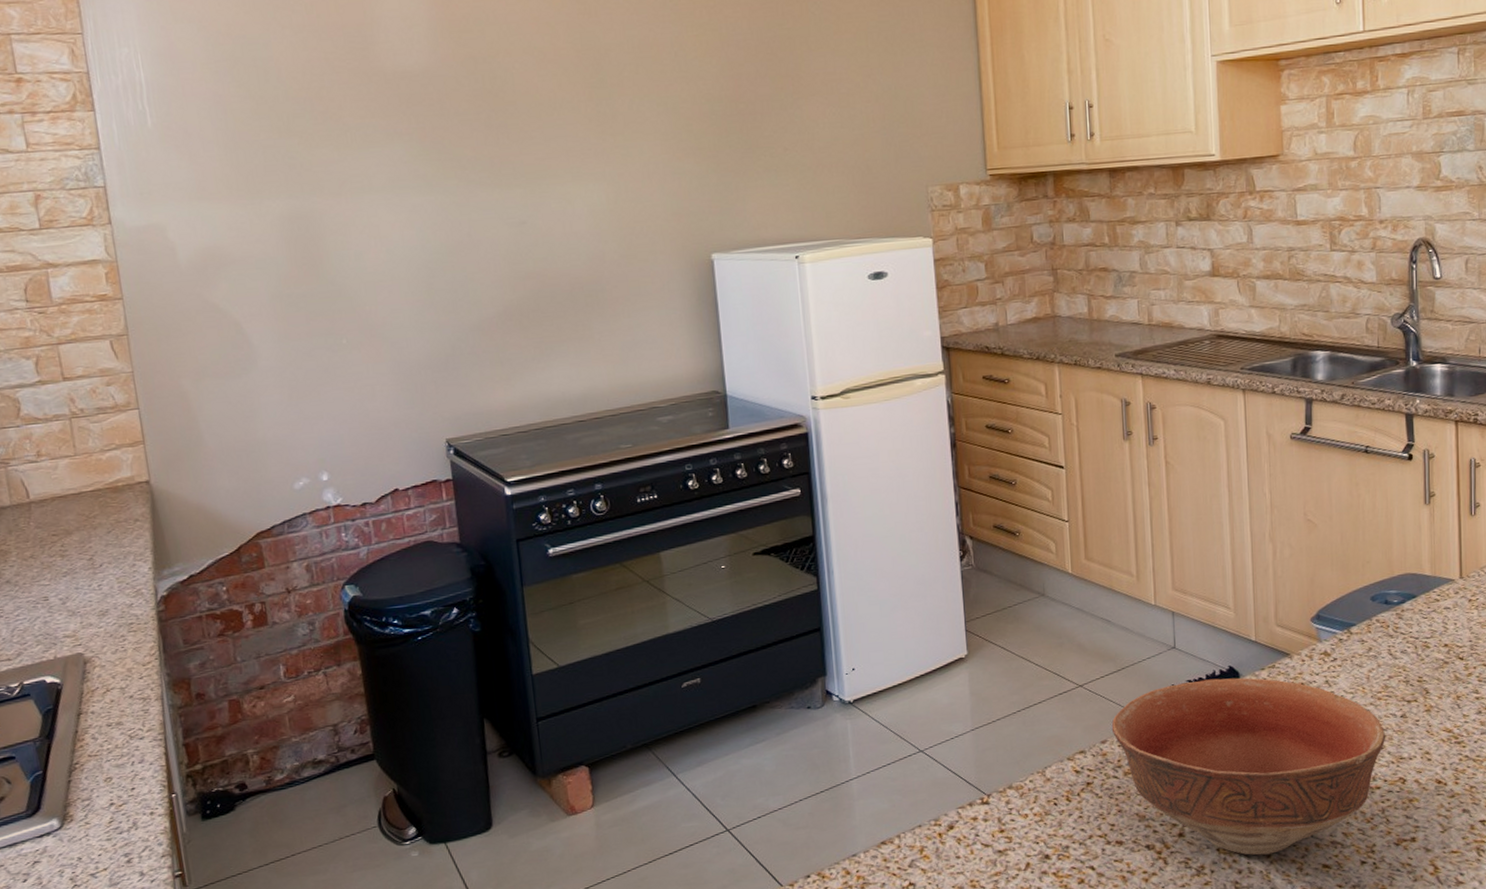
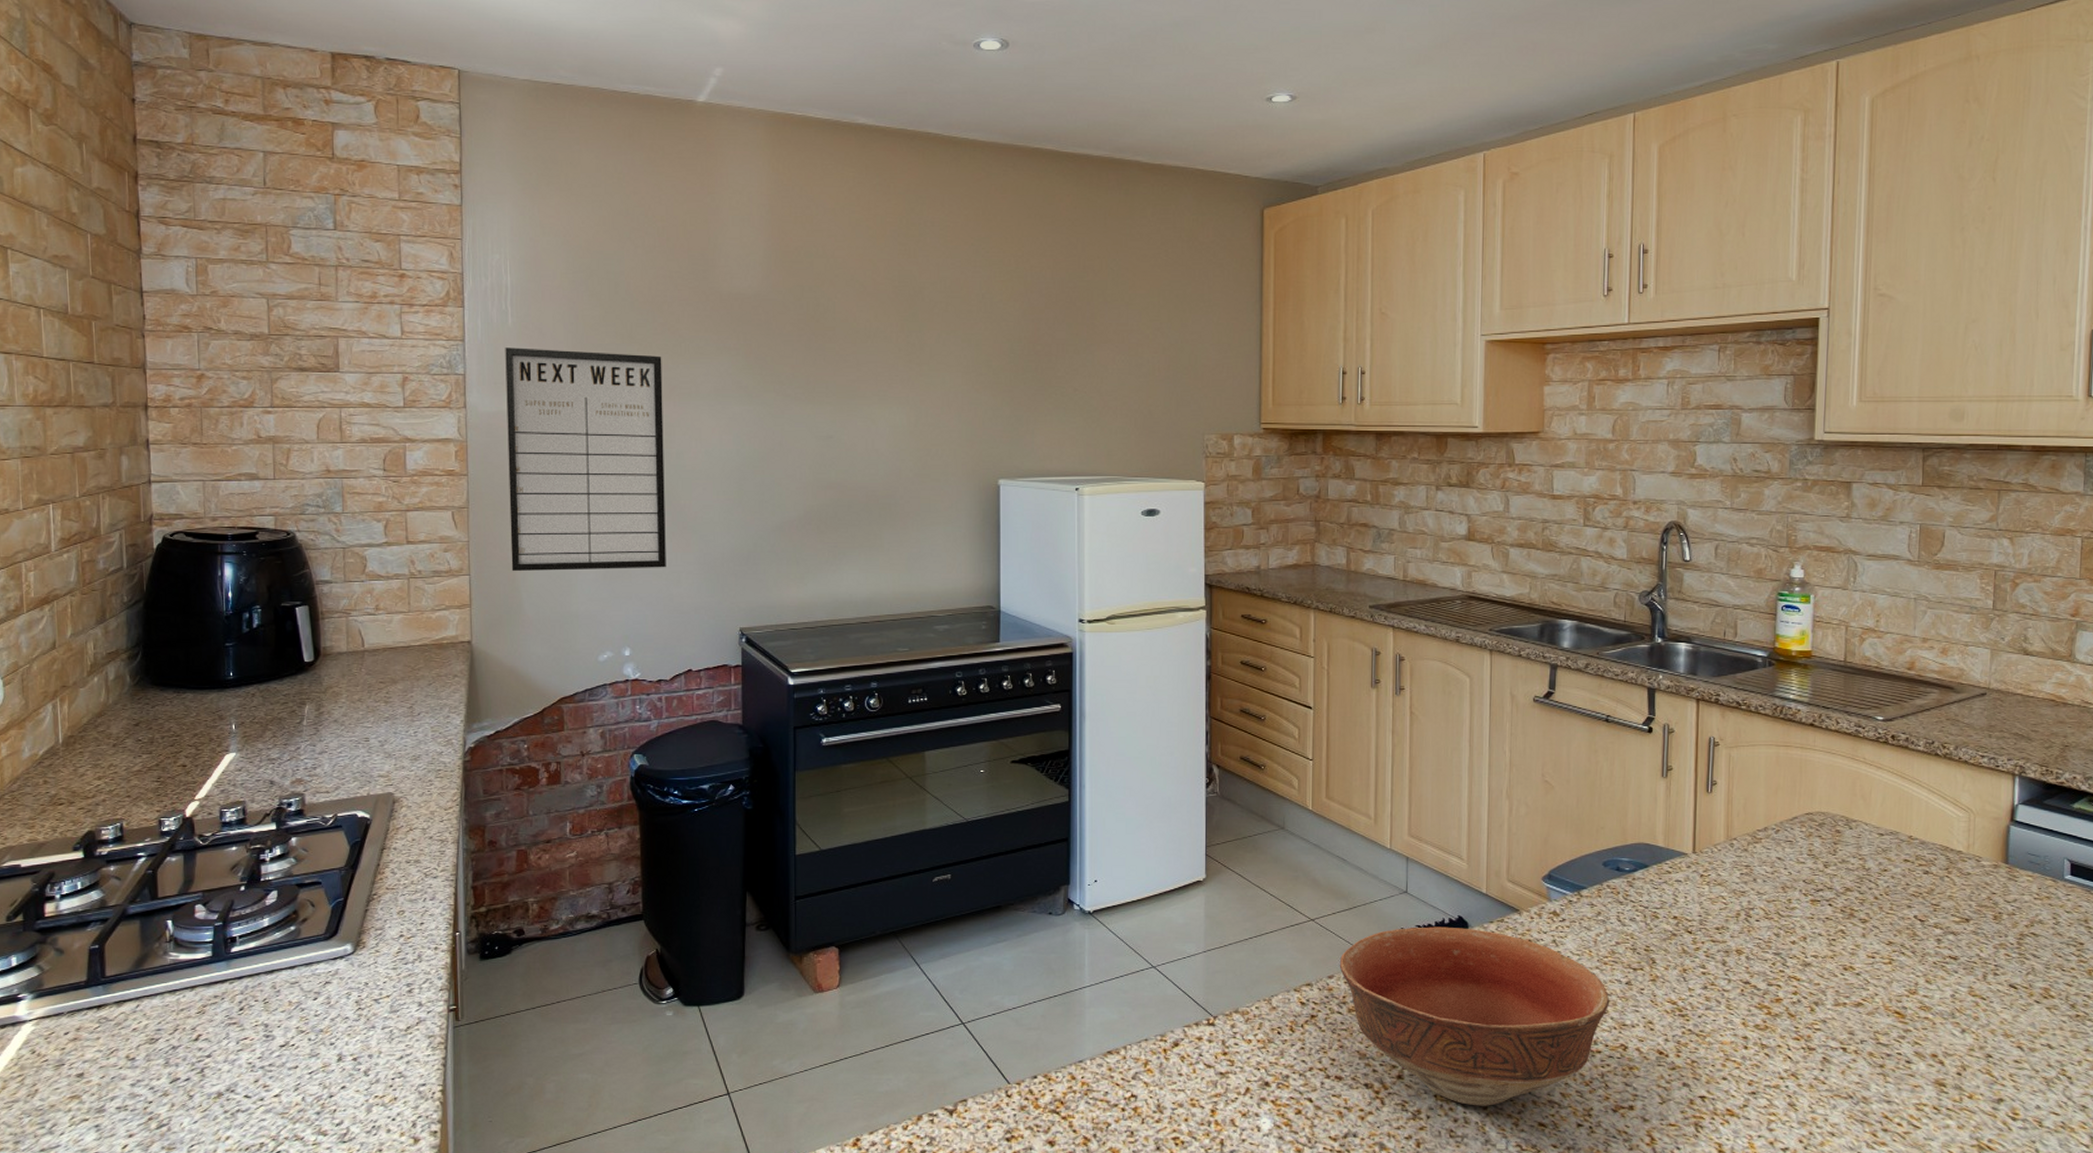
writing board: none [147,148,358,401] -> present [505,348,666,572]

